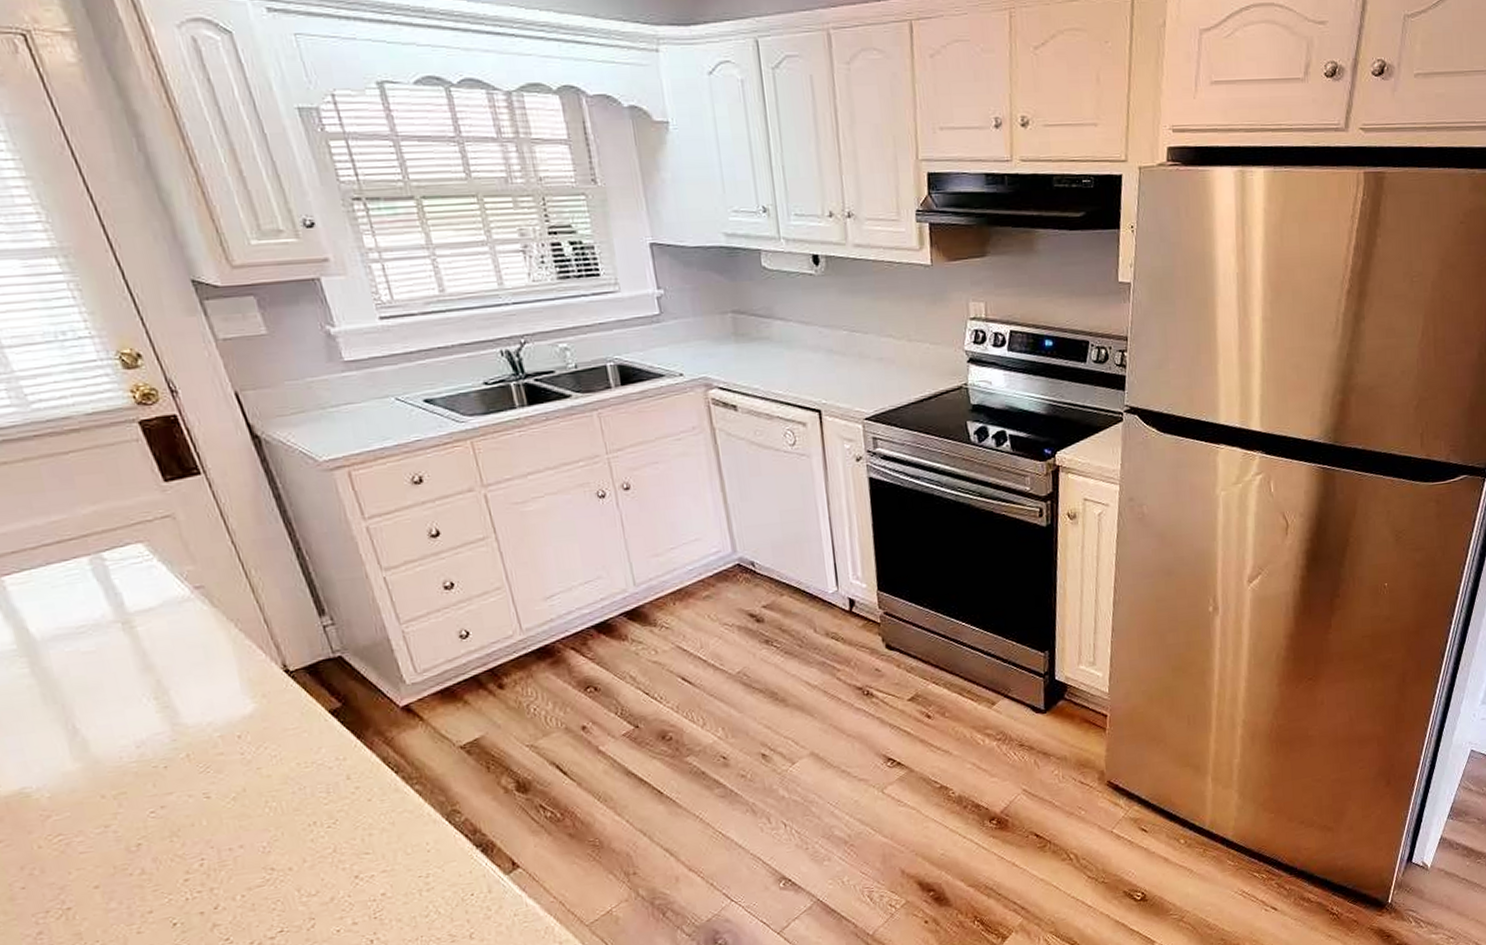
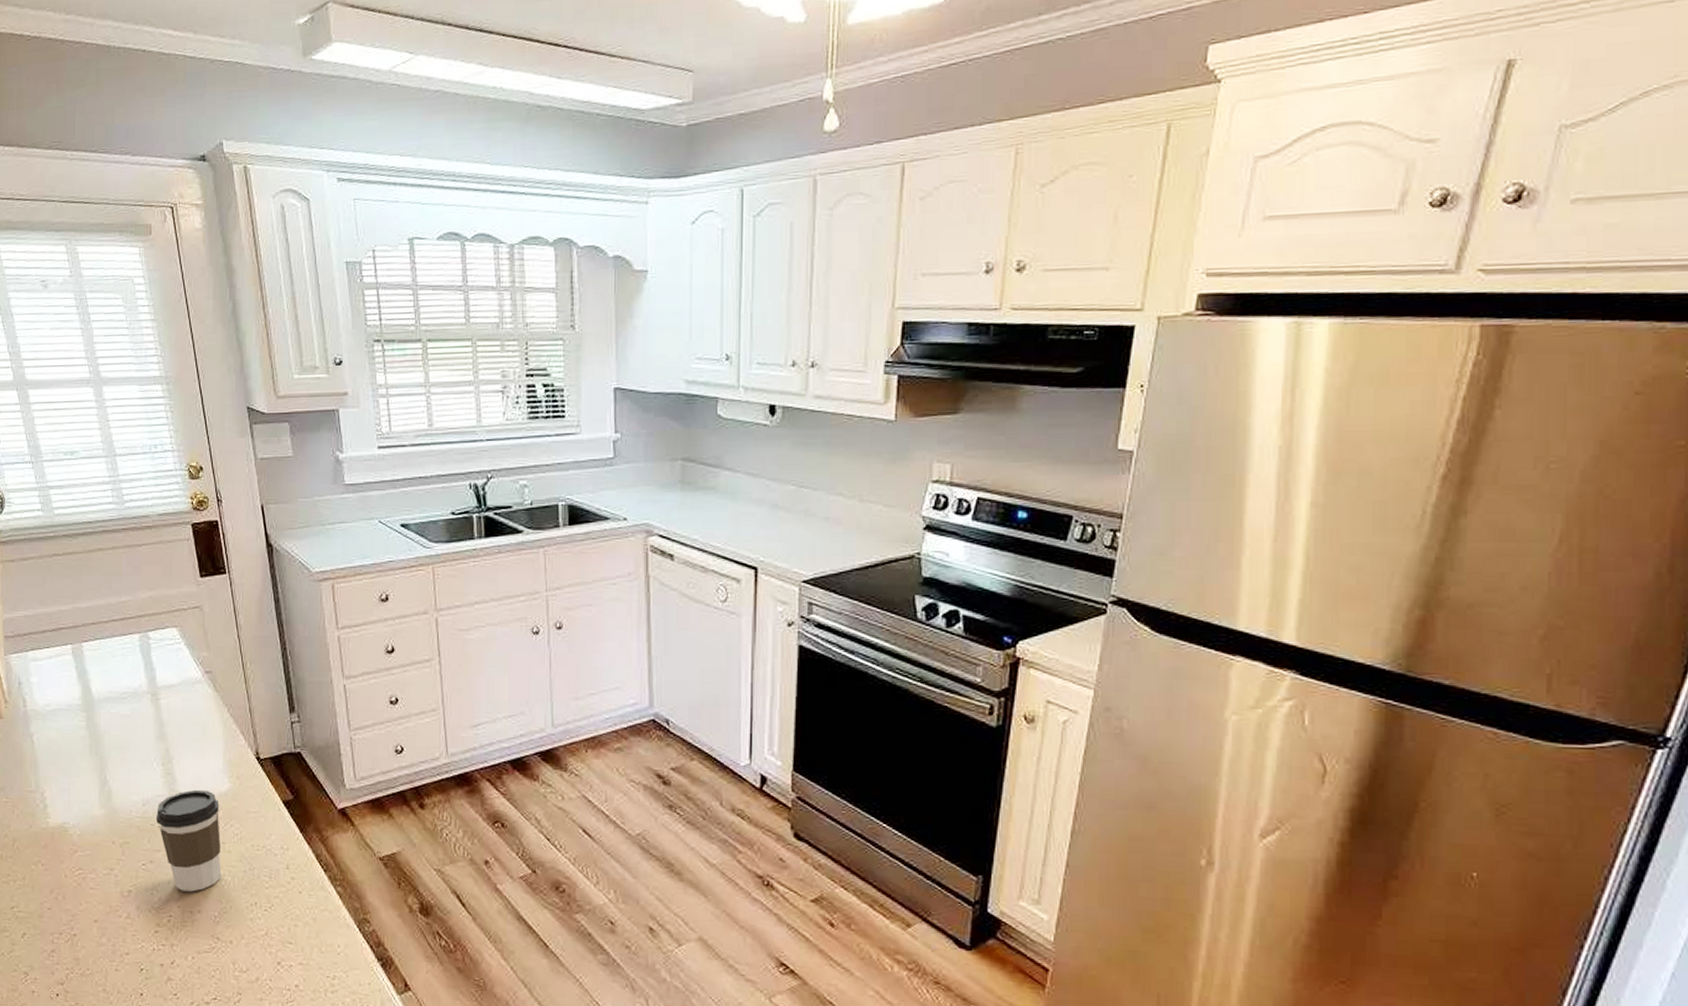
coffee cup: none [158,716,264,830] -> present [156,789,221,892]

